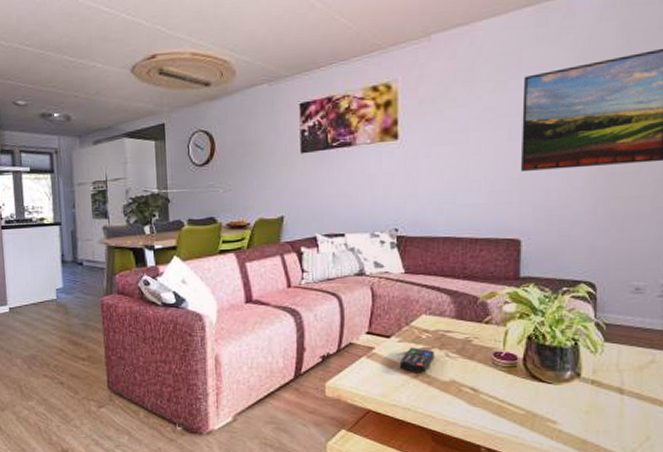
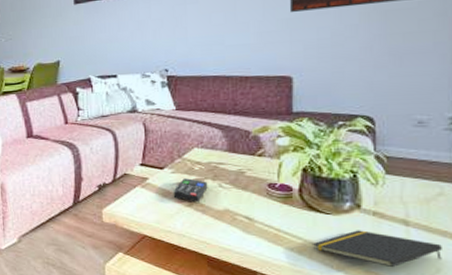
notepad: none [533,399,652,436] -> present [312,230,442,267]

